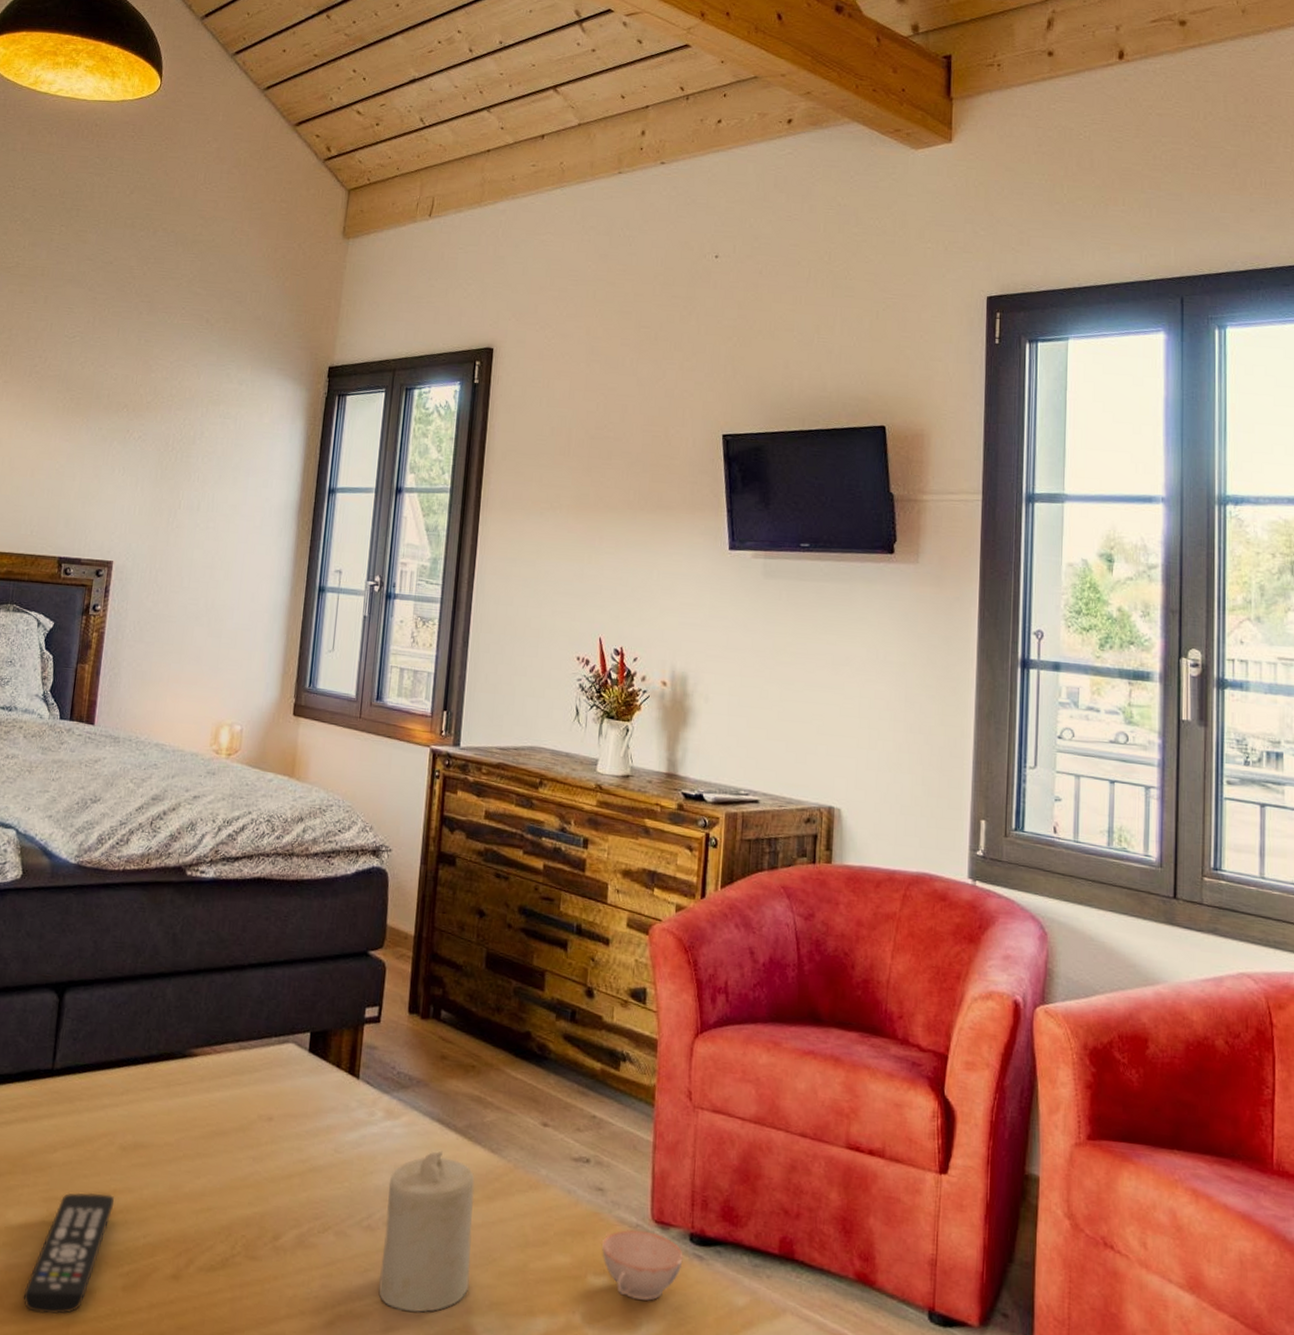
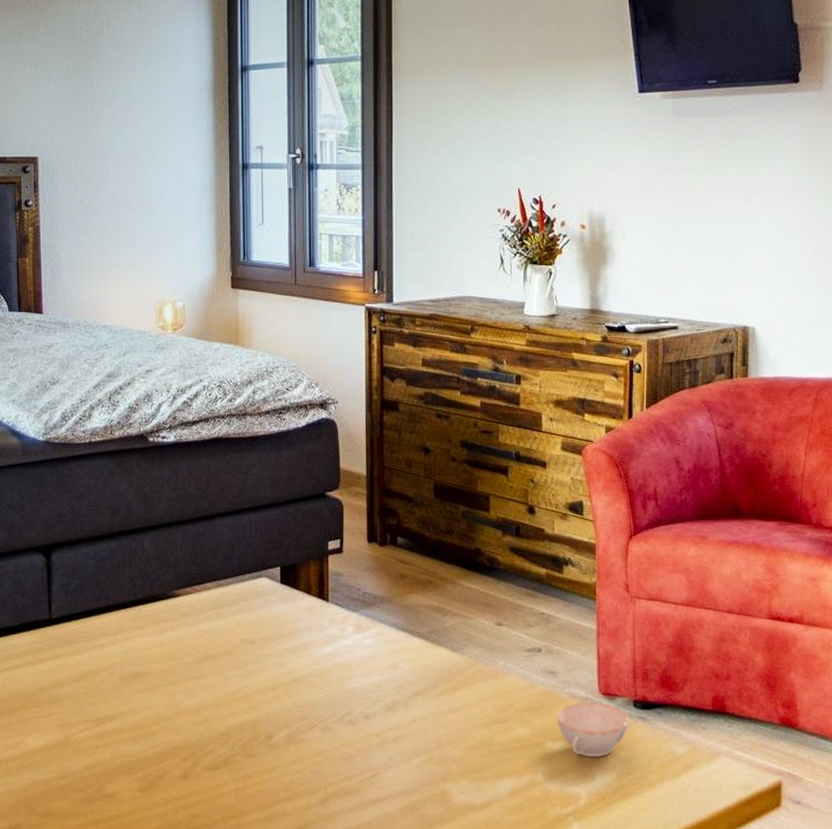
remote control: present [22,1192,115,1315] -> none [53,716,122,816]
candle: present [379,1150,475,1313] -> none [364,654,443,786]

